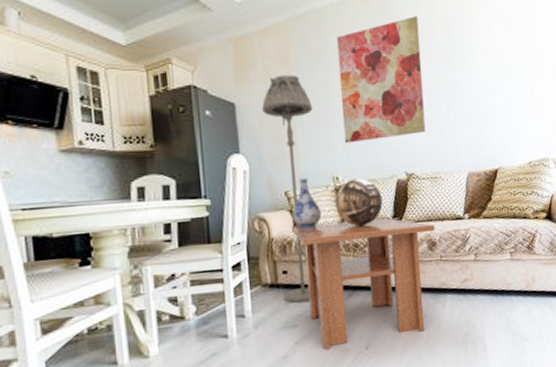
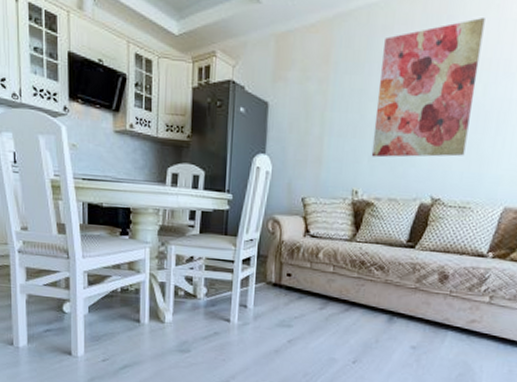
floor lamp: present [262,74,313,303] -> none [284,76,345,307]
vase: present [292,178,322,230] -> none [305,186,335,239]
coffee table: present [292,218,435,350] -> none [302,234,452,361]
decorative bowl: present [335,178,383,227] -> none [349,195,400,245]

